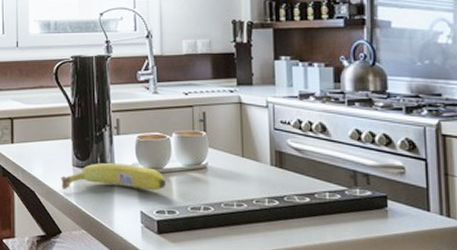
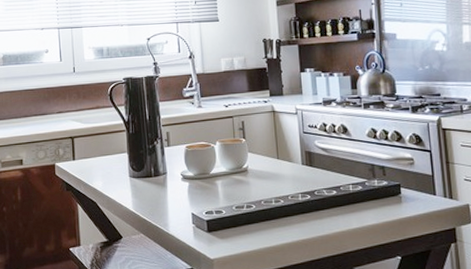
fruit: present [61,162,166,191] -> none [119,171,213,199]

